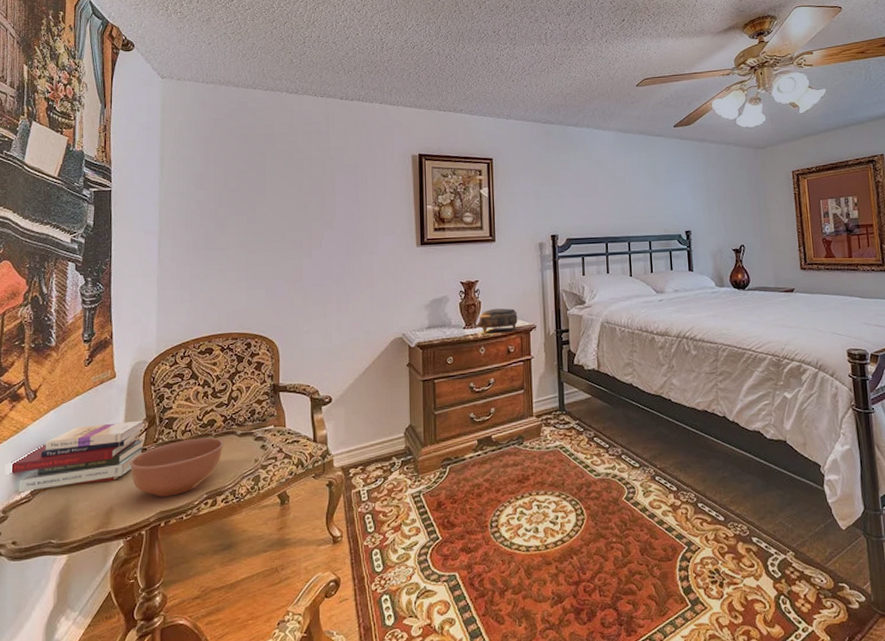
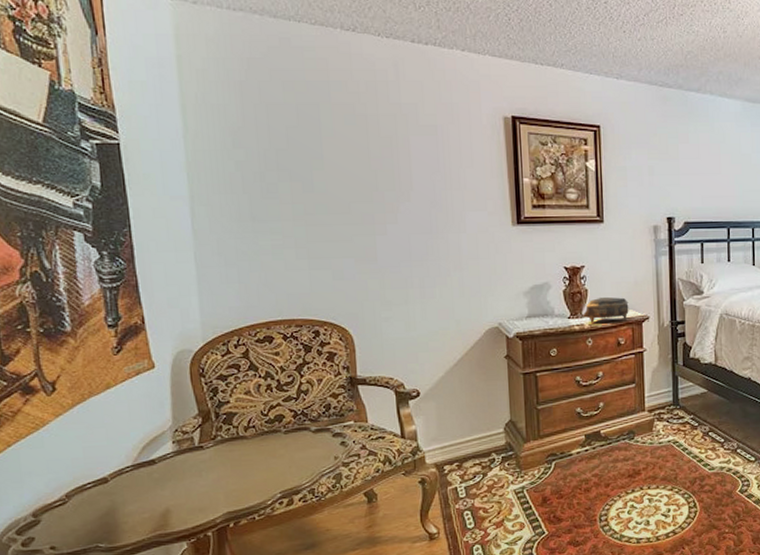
books: present [10,420,145,493] -> none [33,415,200,495]
bowl: present [130,437,223,497] -> none [185,434,296,497]

